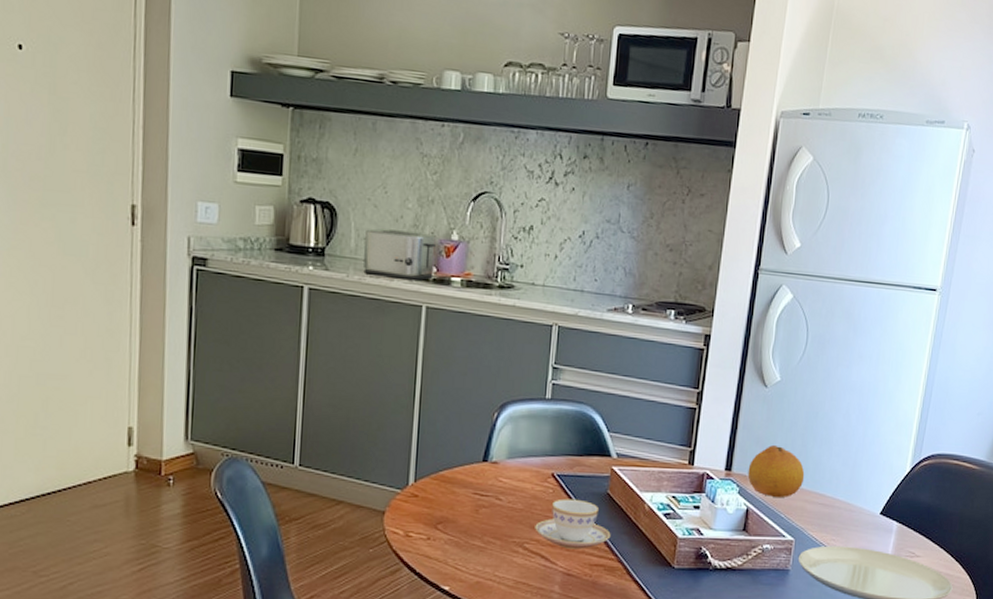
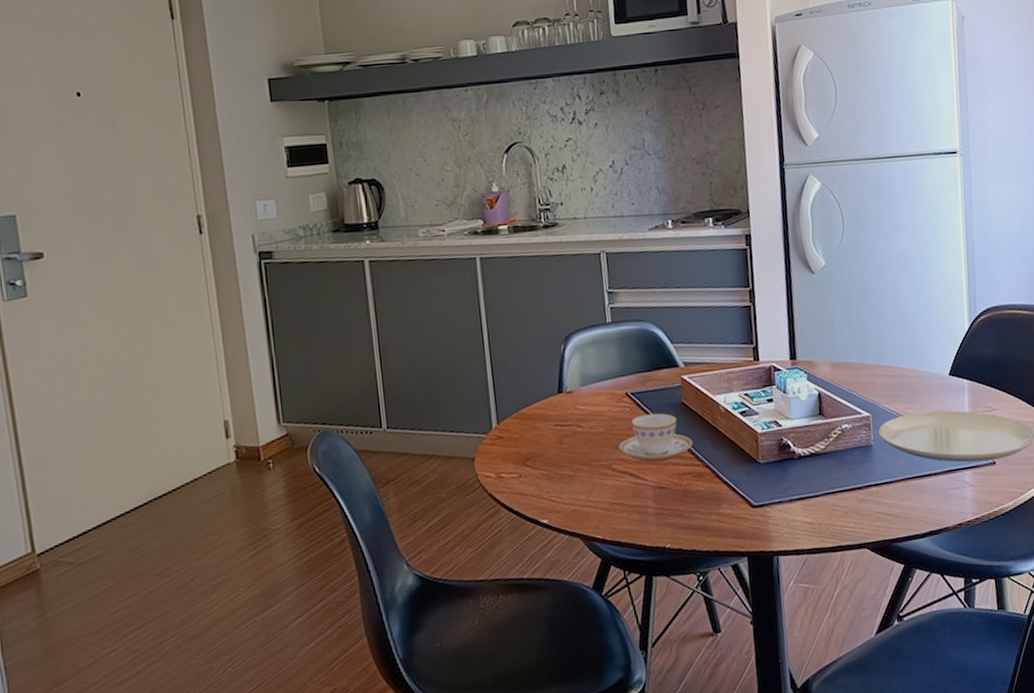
toaster: present [363,228,437,282] -> none [412,190,482,240]
fruit: present [747,444,805,497] -> none [812,326,869,378]

